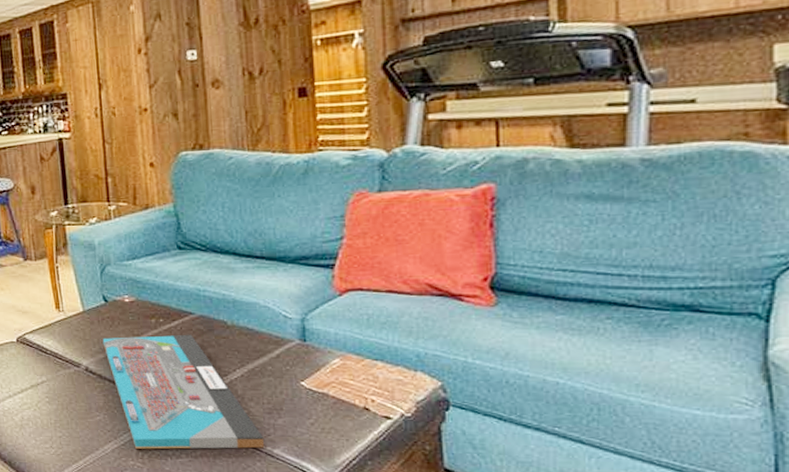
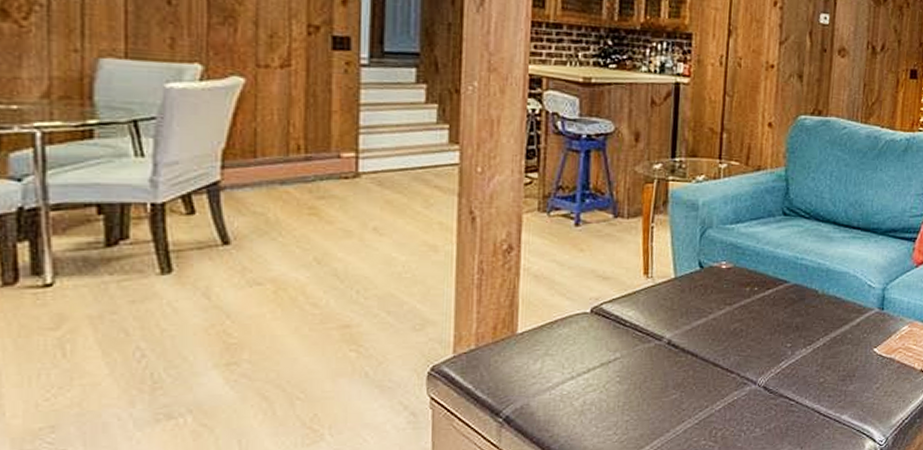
board game: present [102,334,265,449] -> none [691,303,835,427]

